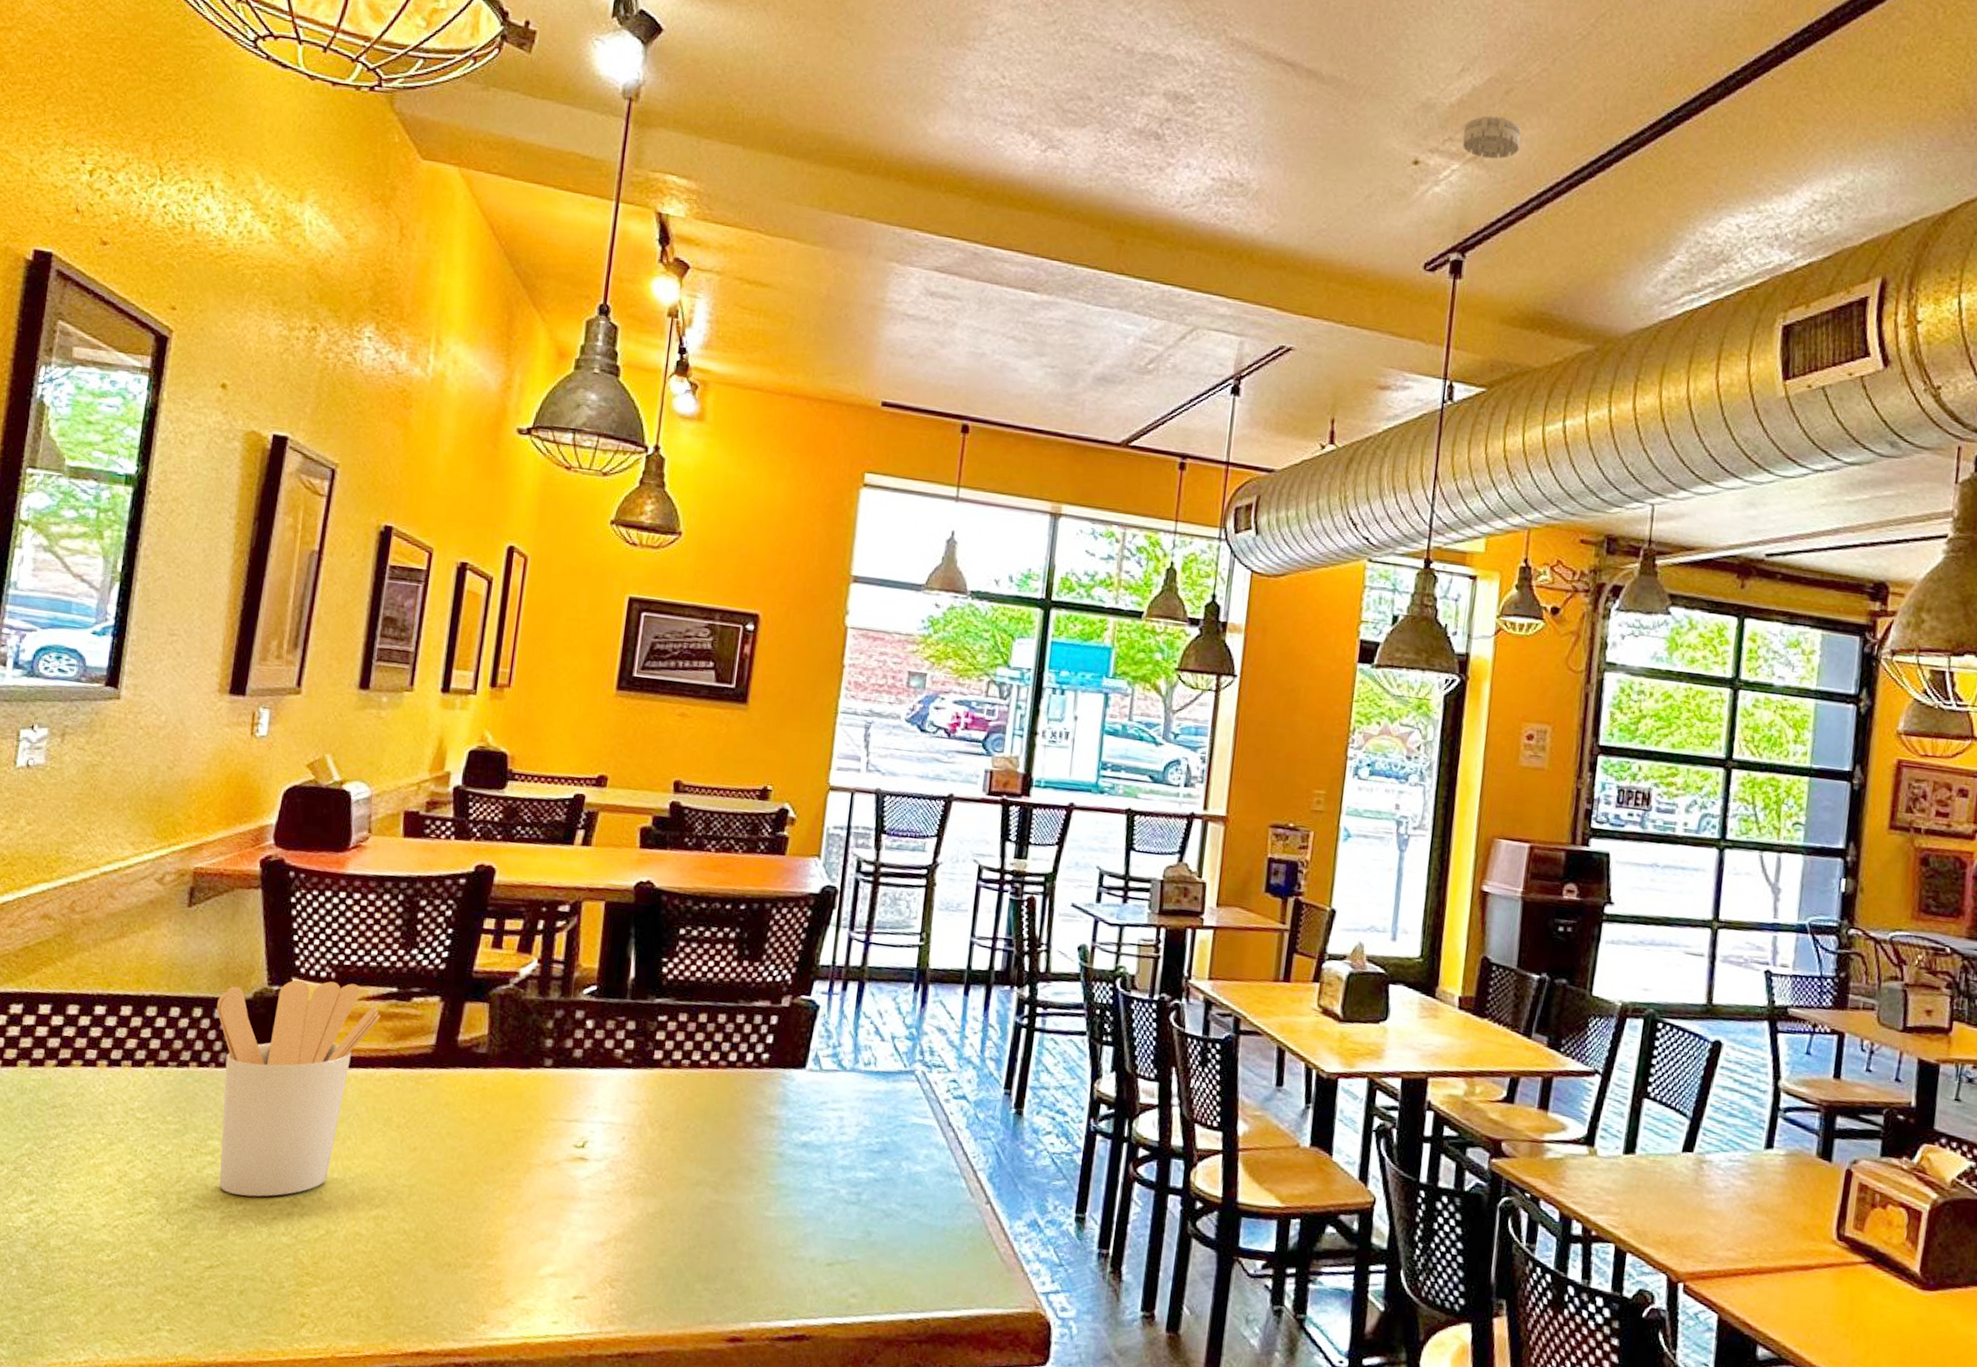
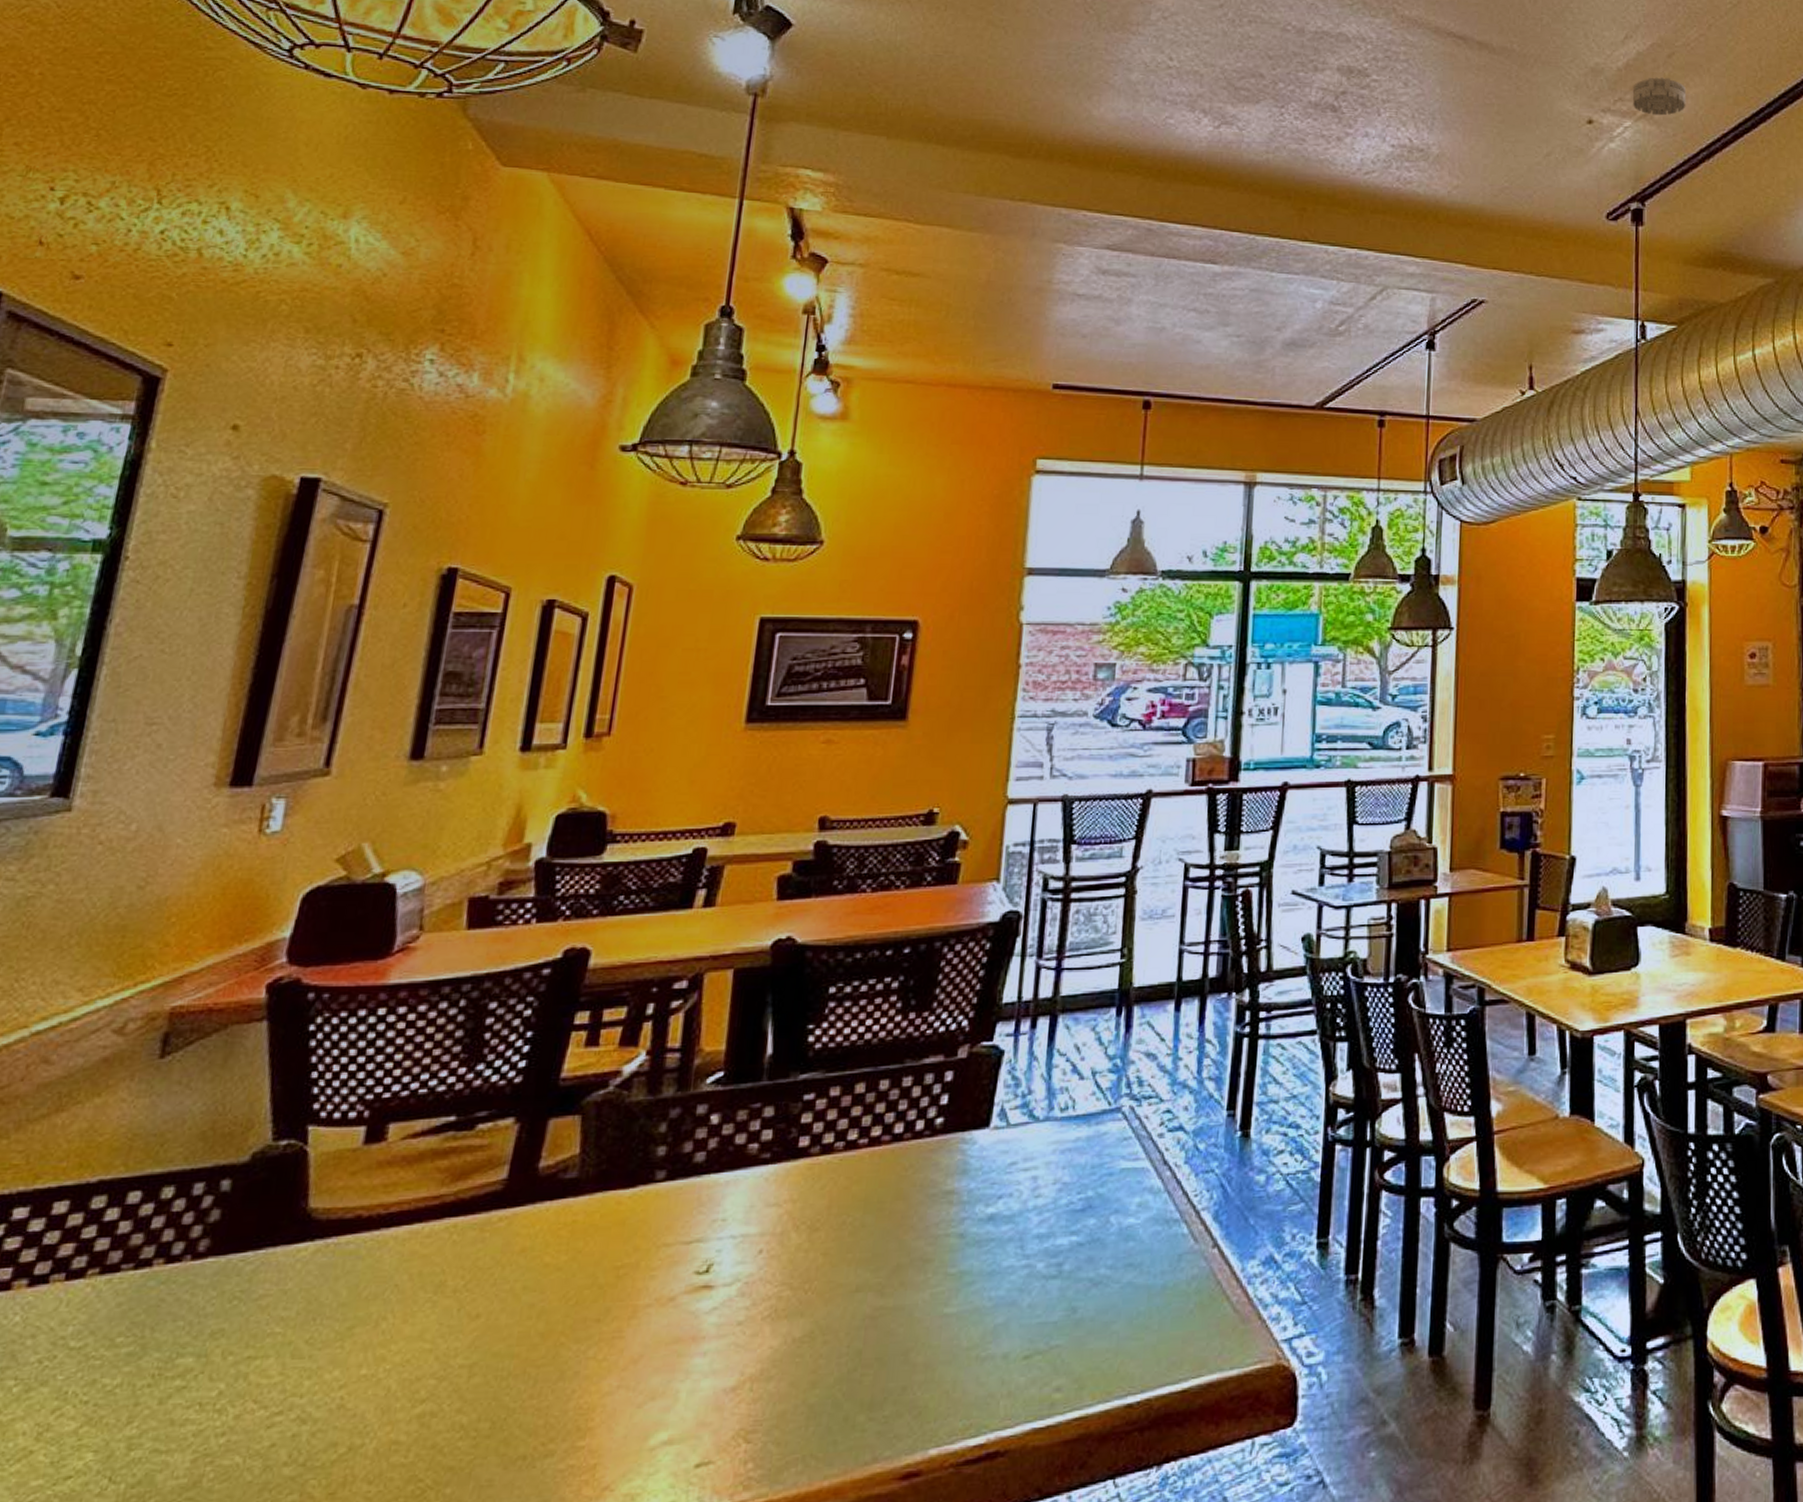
utensil holder: present [216,980,381,1197] -> none [192,1120,432,1424]

